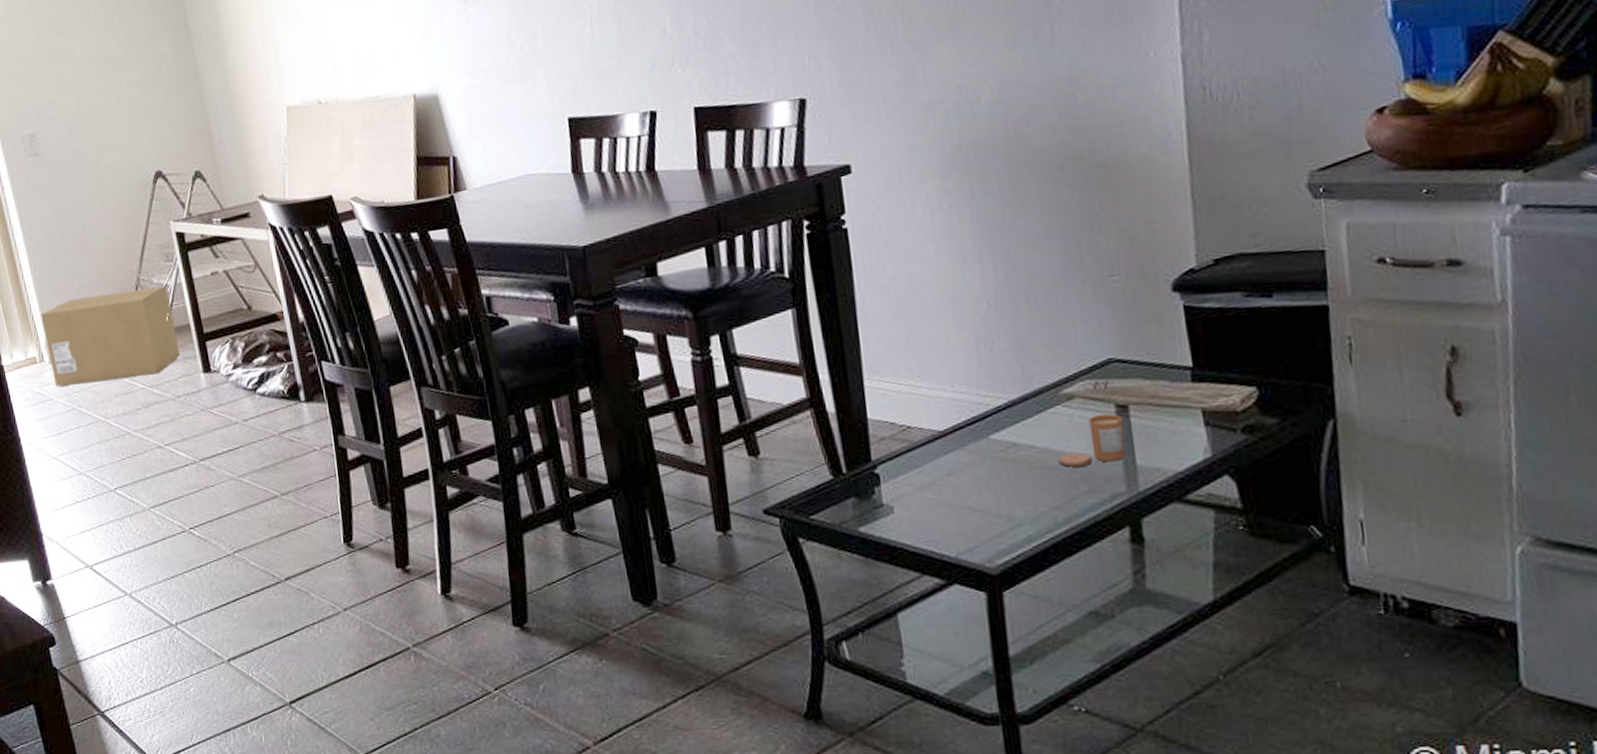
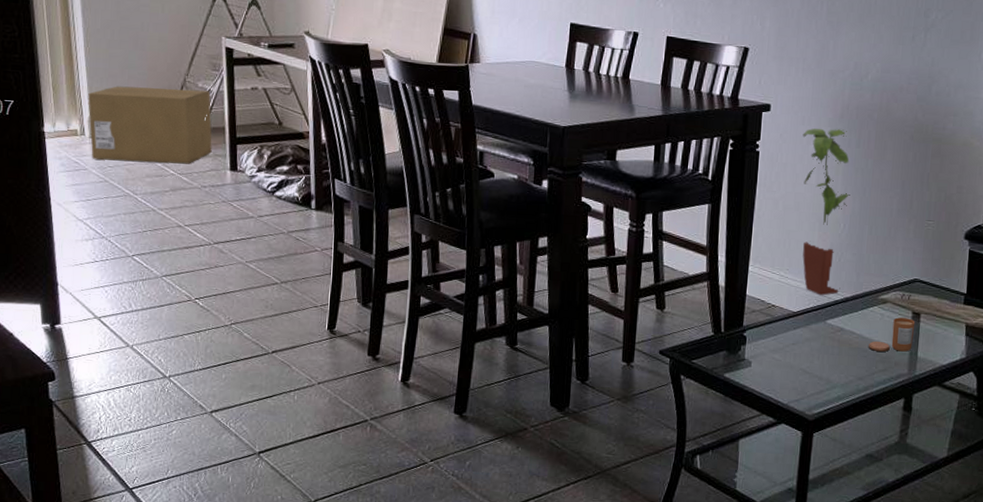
house plant: none [903,177,1001,404] -> present [802,128,850,296]

